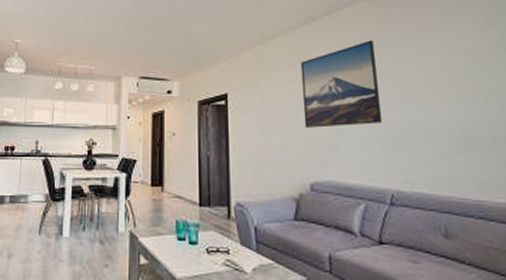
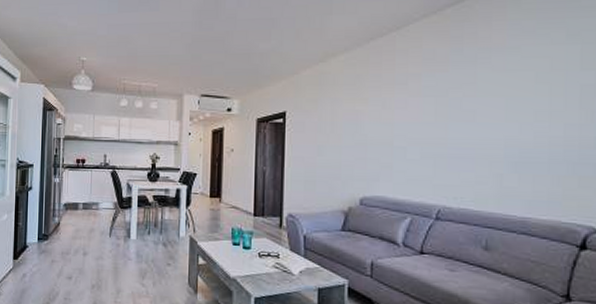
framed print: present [300,40,383,128] -> none [359,57,441,146]

